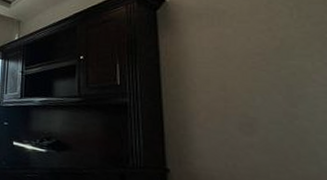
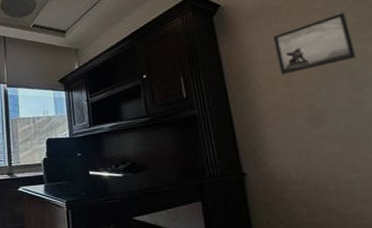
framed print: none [214,27,294,78] -> present [273,13,356,75]

